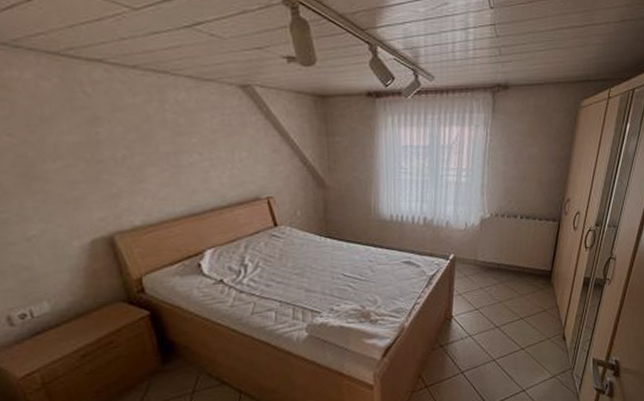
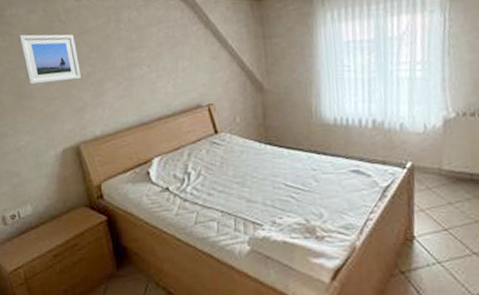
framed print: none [23,104,114,165] -> present [18,34,81,85]

